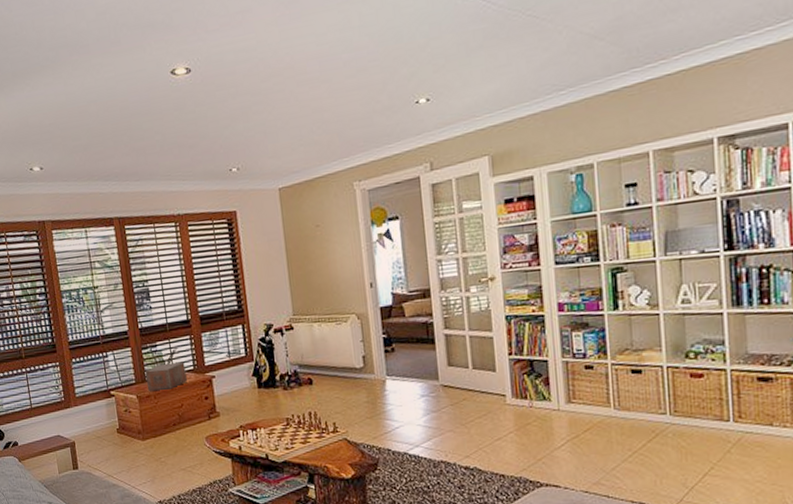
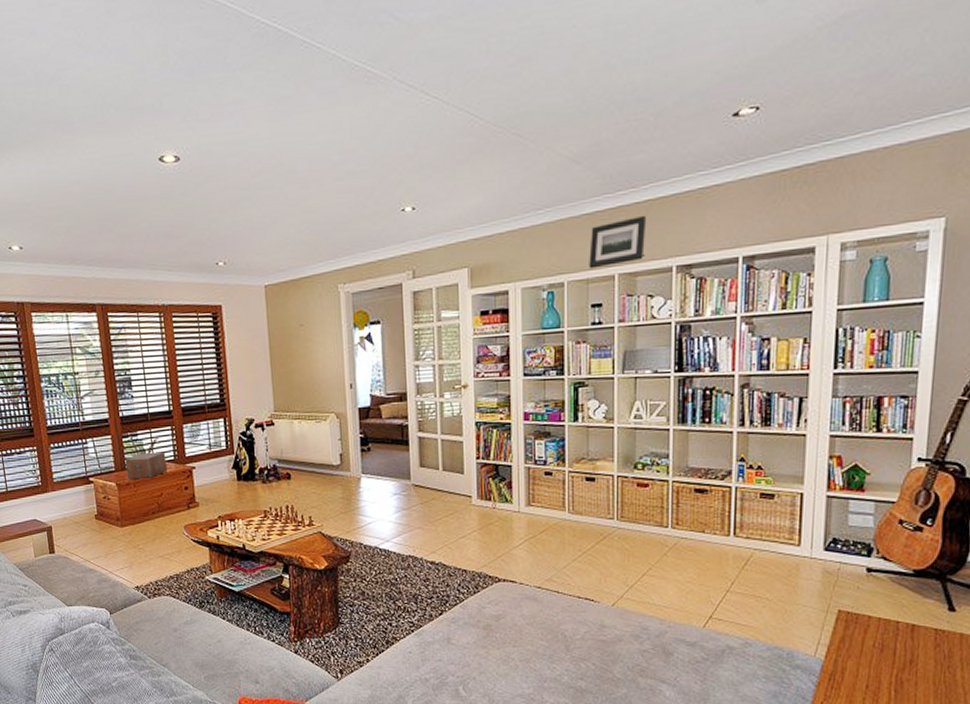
picture frame: none [619,88,681,148] -> present [589,216,647,269]

